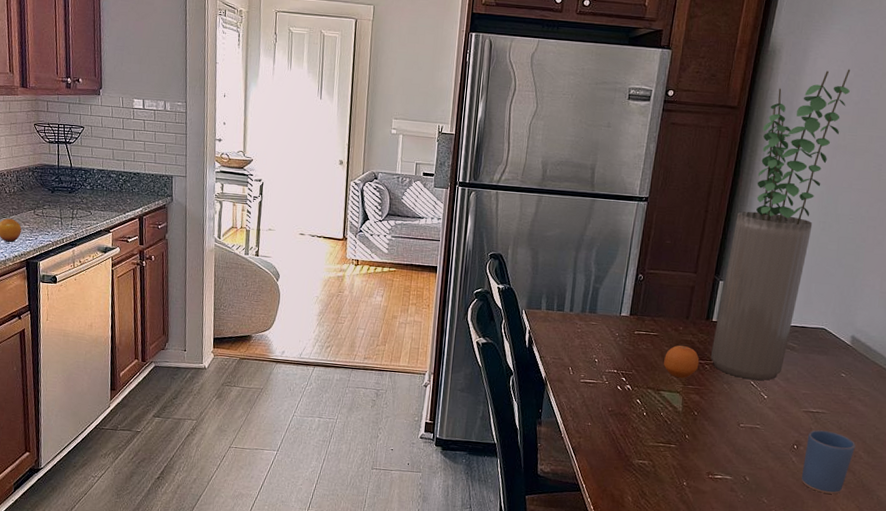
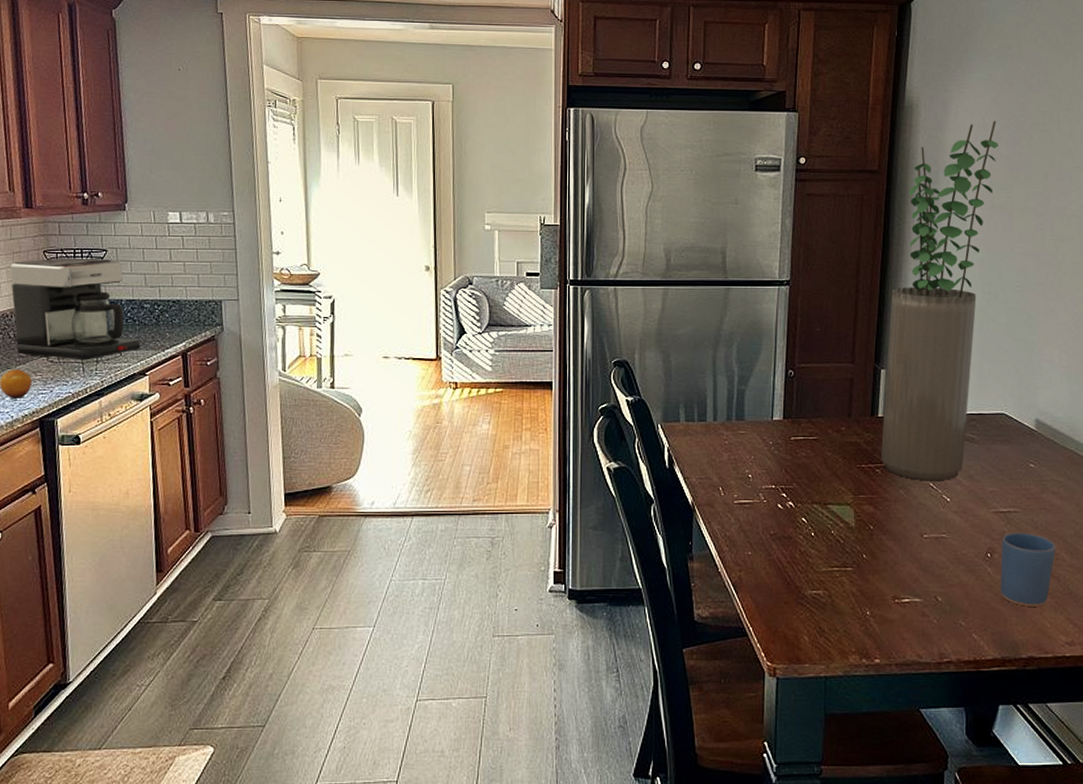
coffee maker: none [8,130,107,216] -> present [10,257,141,361]
fruit: present [664,345,700,379] -> none [828,448,869,488]

